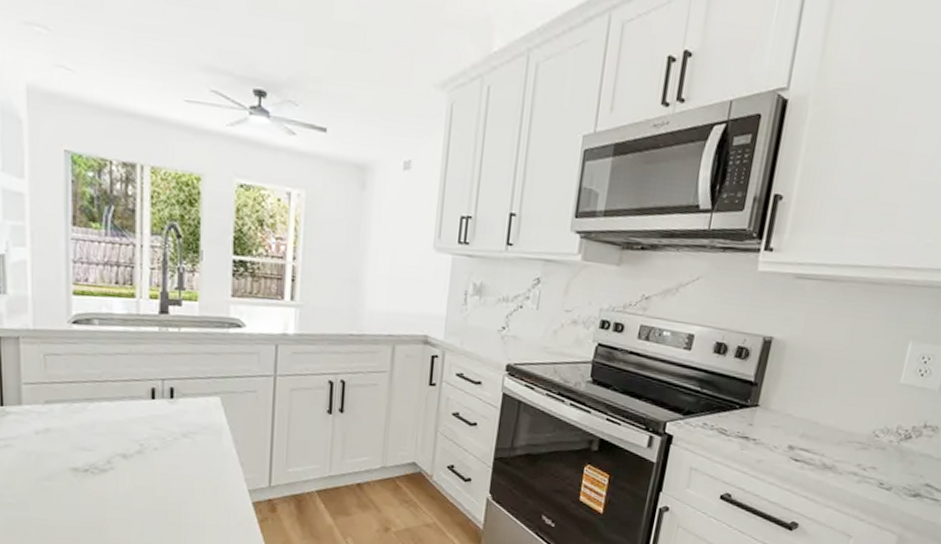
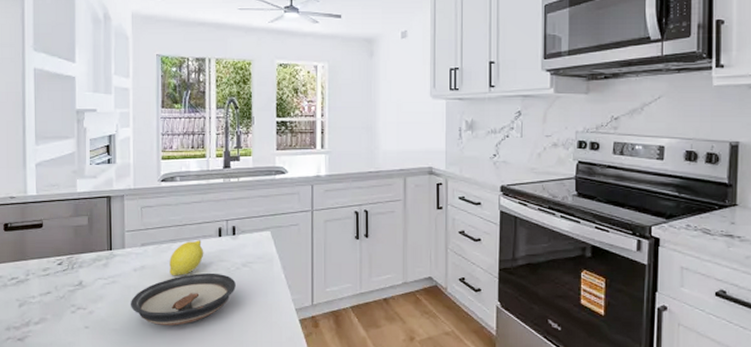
saucer: none [30,441,173,503] -> present [130,272,236,326]
fruit: none [84,401,131,444] -> present [170,240,204,277]

